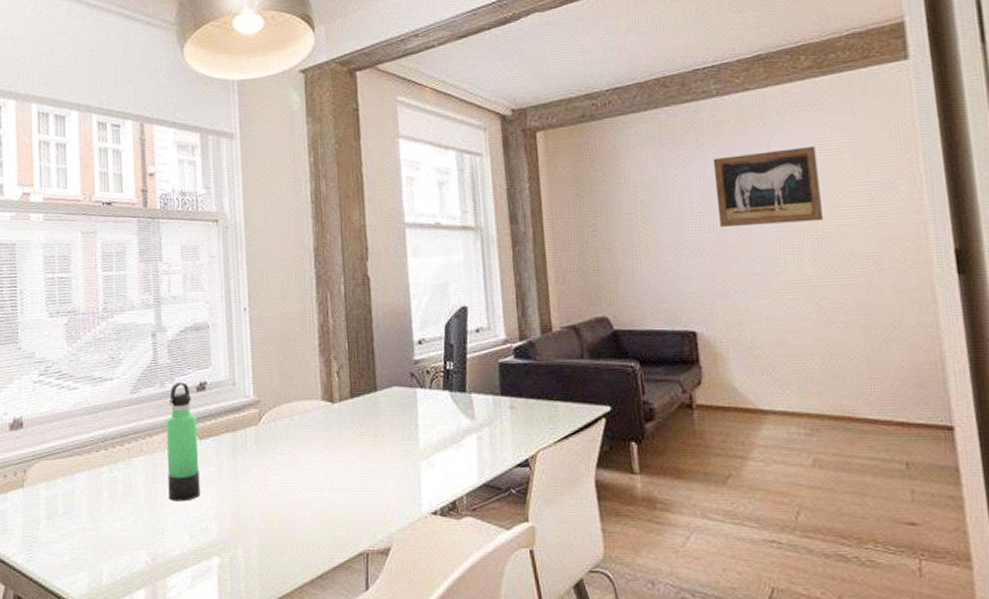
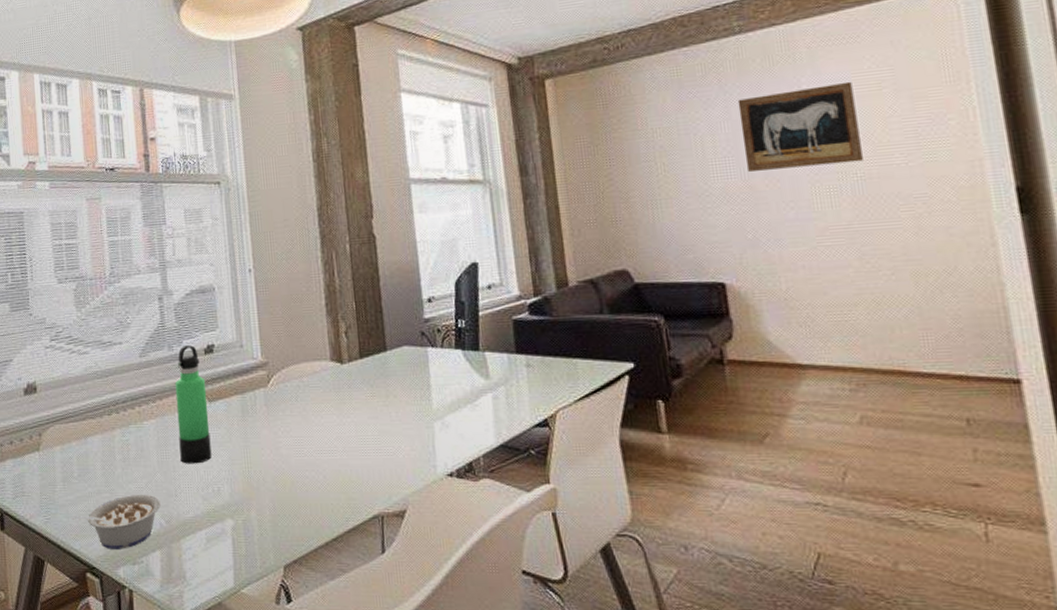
legume: none [55,531,147,588] -> present [71,494,161,549]

